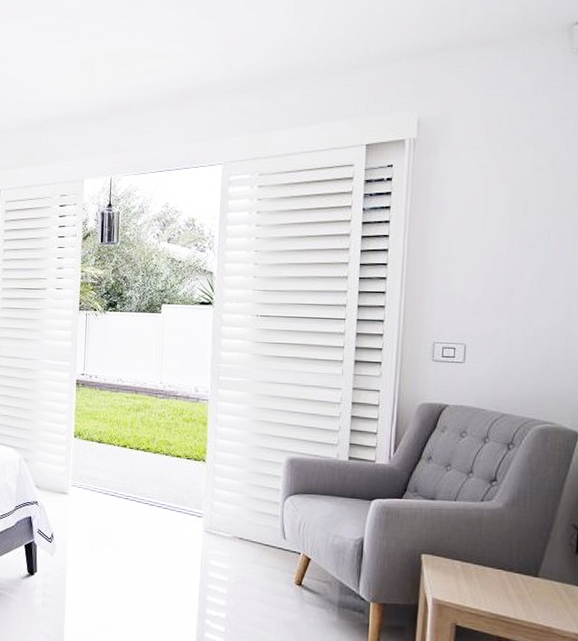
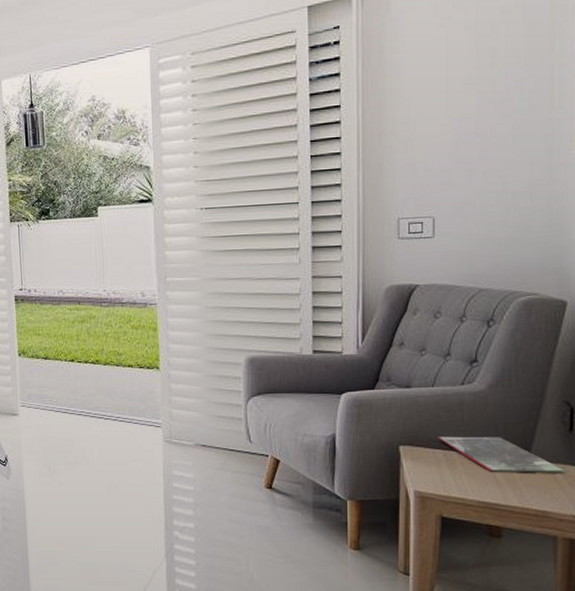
magazine: none [456,548,570,592] -> present [437,436,565,473]

